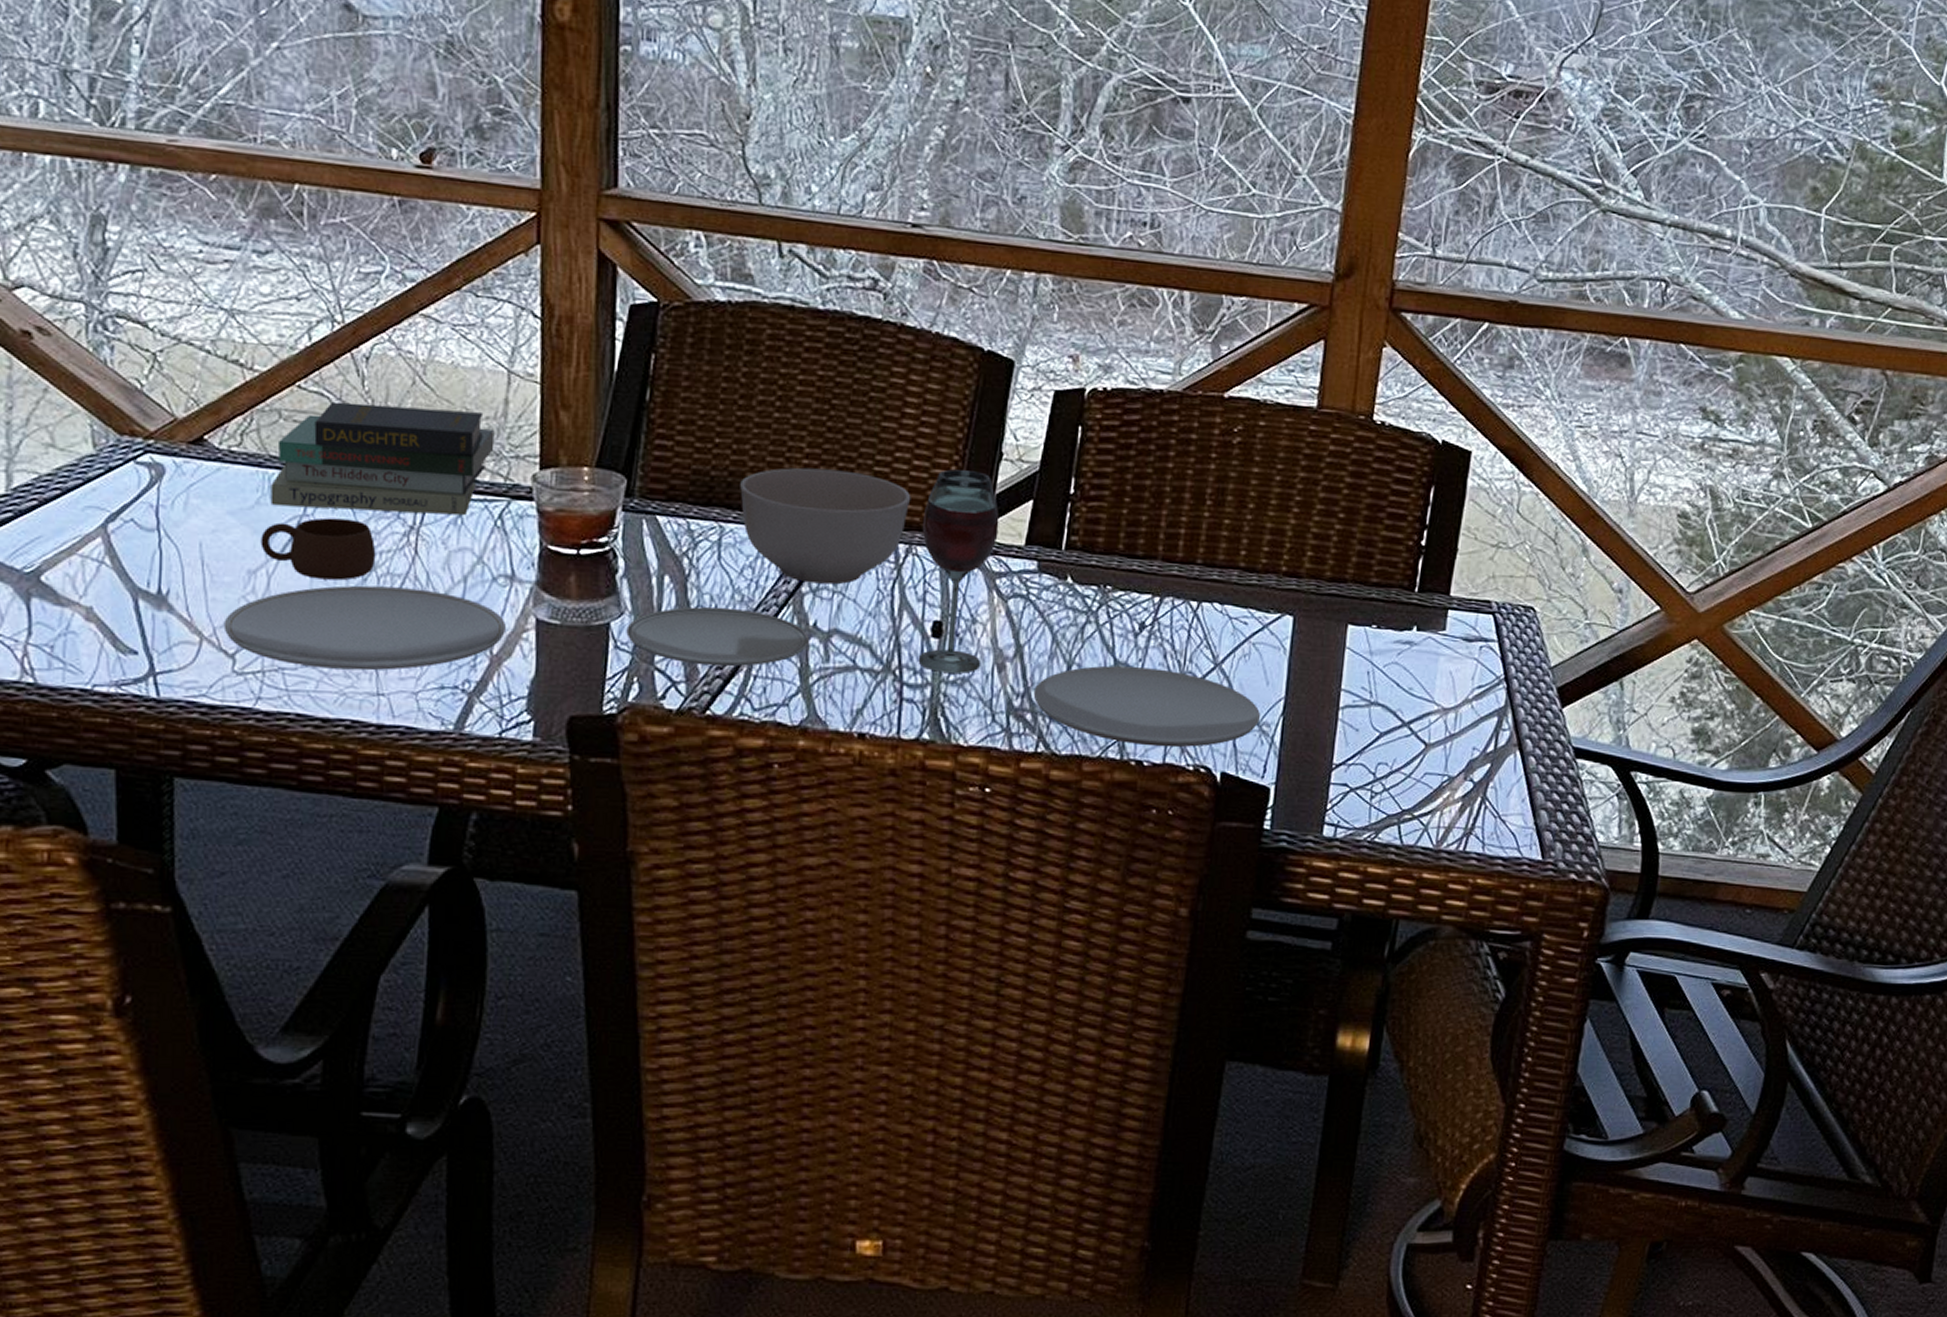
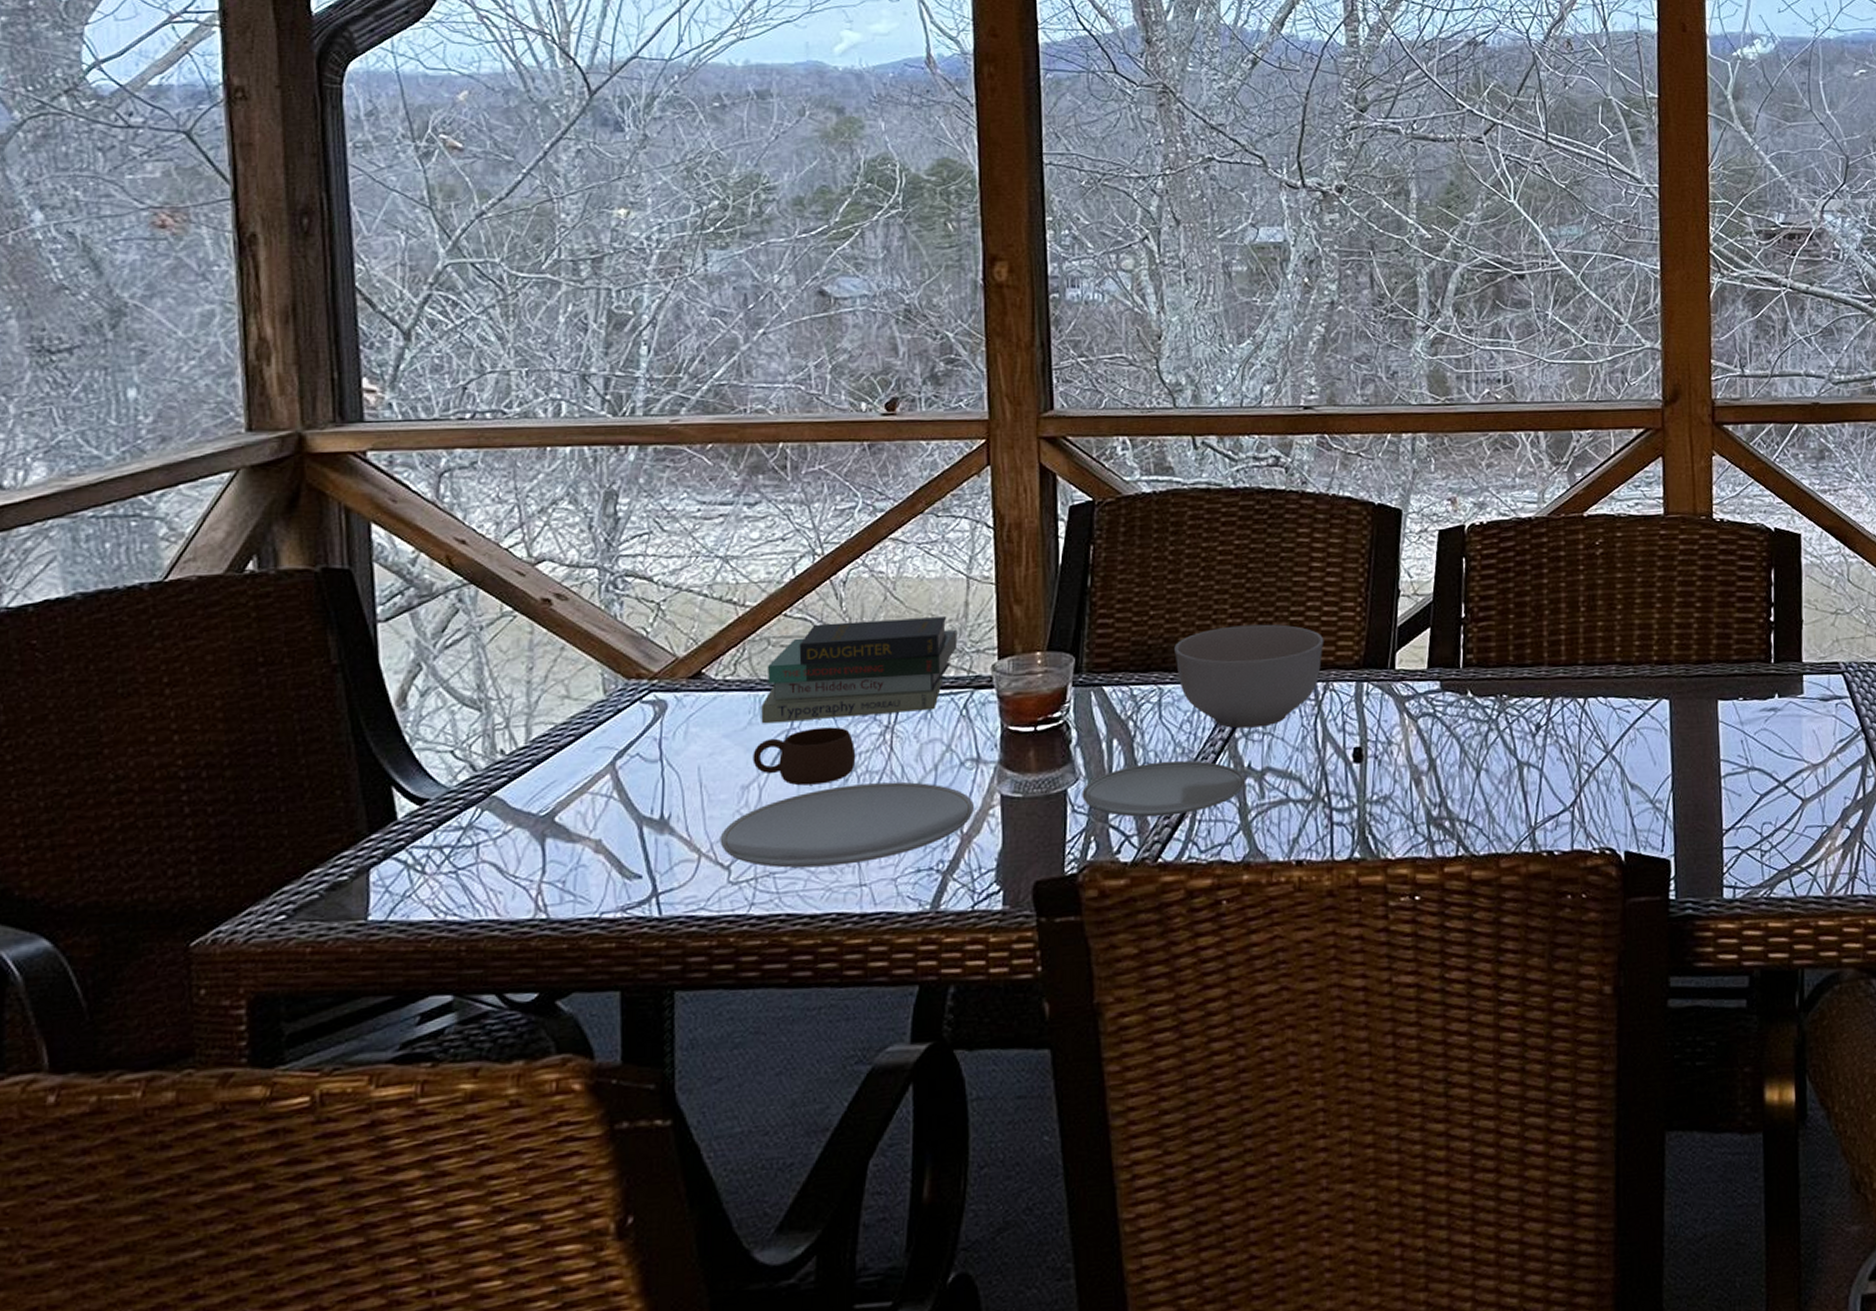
wineglass: present [918,469,1000,674] -> none [1336,609,1403,794]
plate: present [1033,665,1261,748] -> none [1449,763,1653,837]

